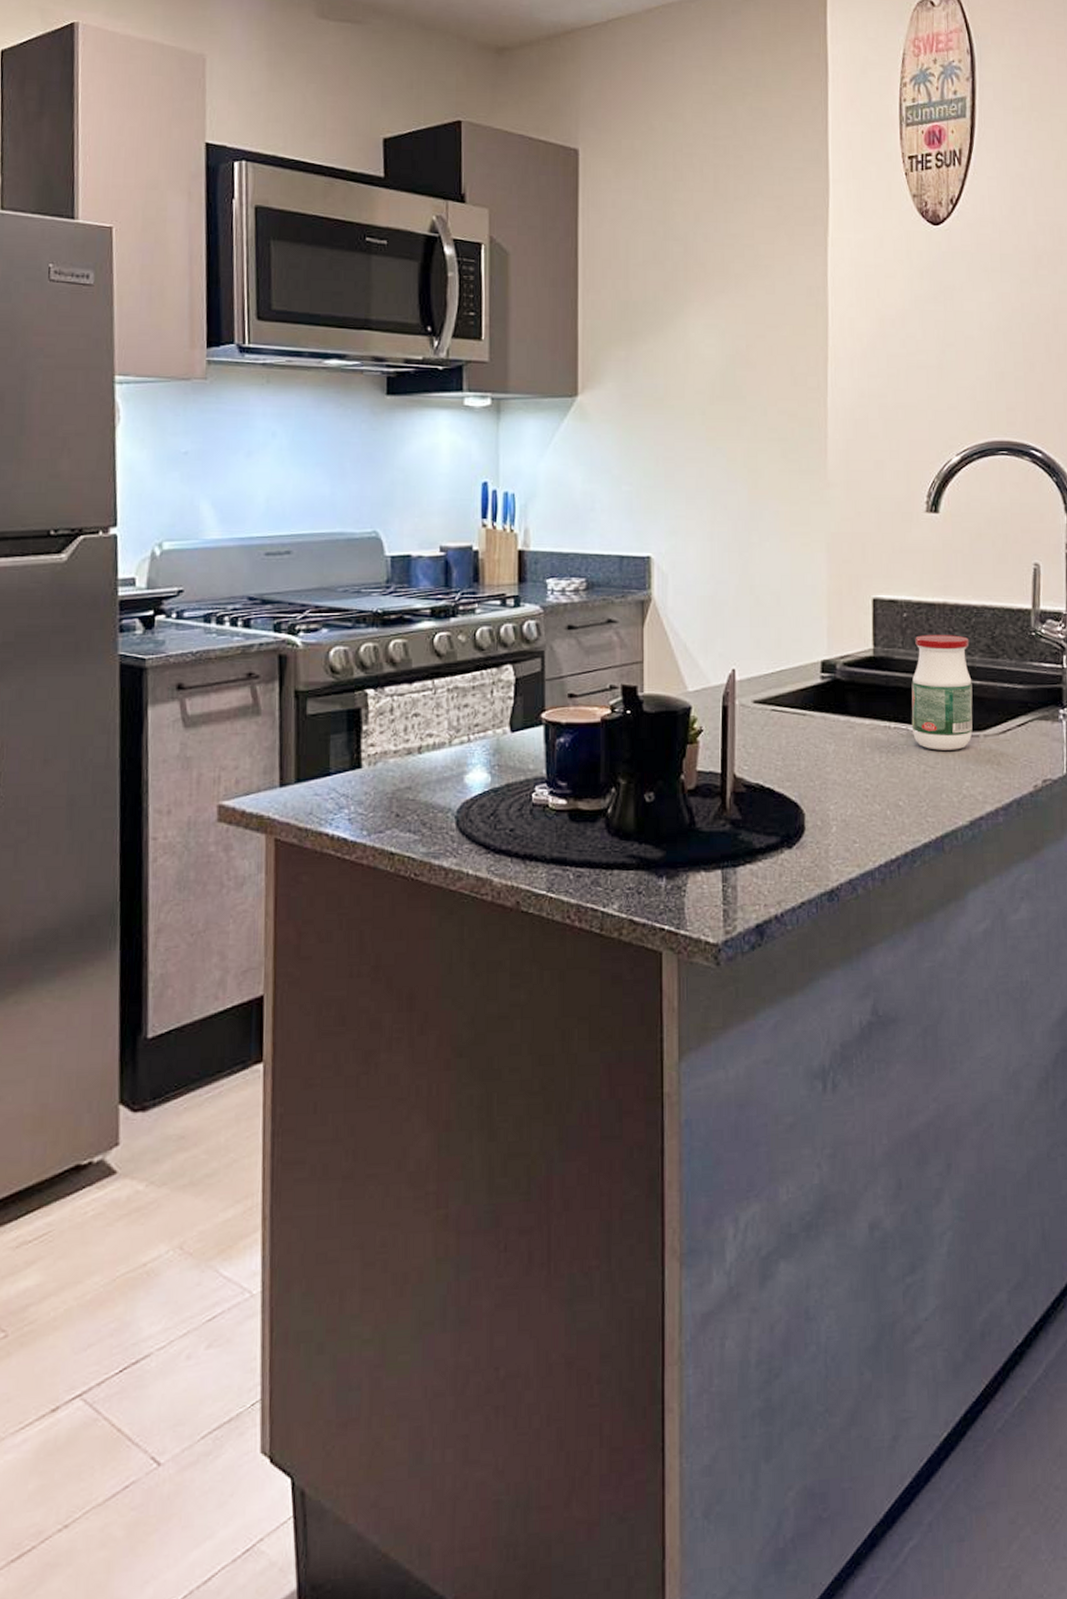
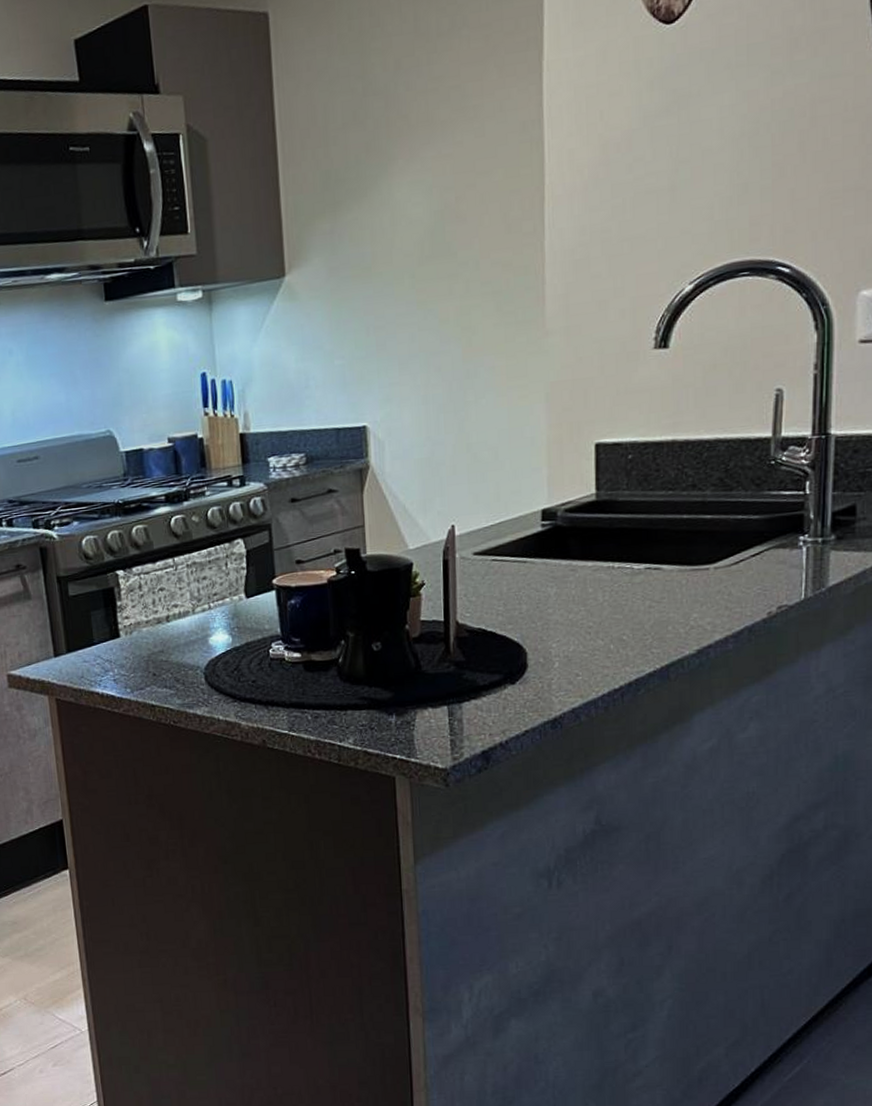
jar: present [911,635,973,750] -> none [636,471,703,586]

